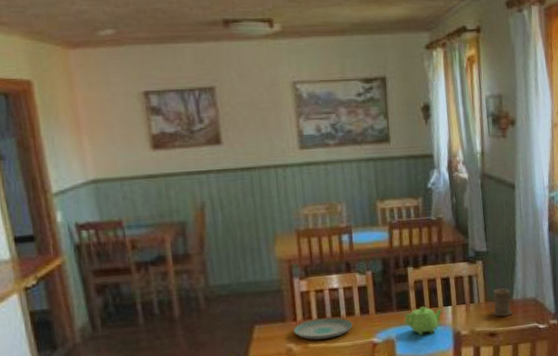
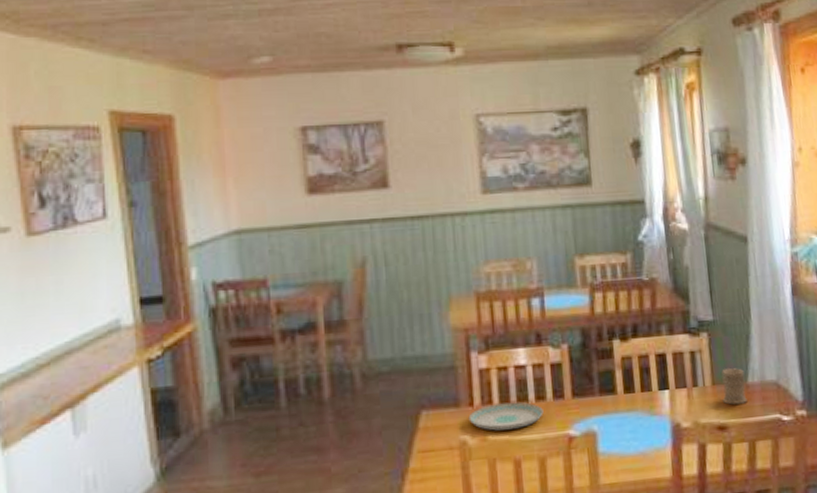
teapot: present [404,306,443,336] -> none [609,390,657,428]

